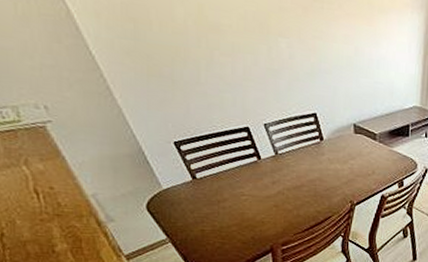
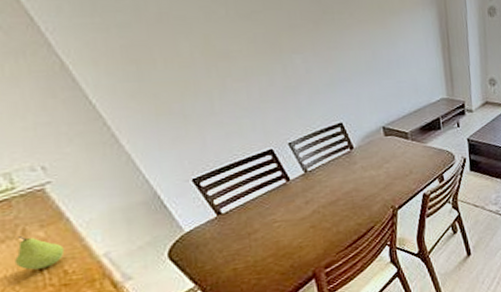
fruit: none [18,165,59,197] -> present [15,236,65,270]

